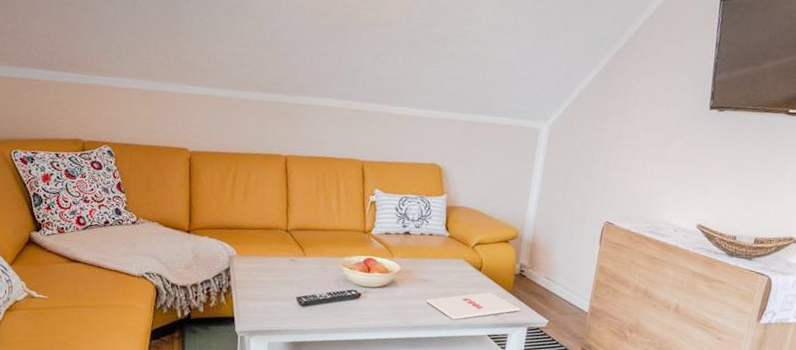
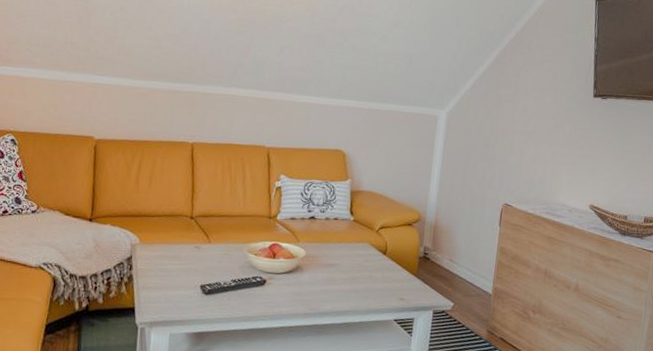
magazine: present [426,292,521,320] -> none [332,275,426,305]

